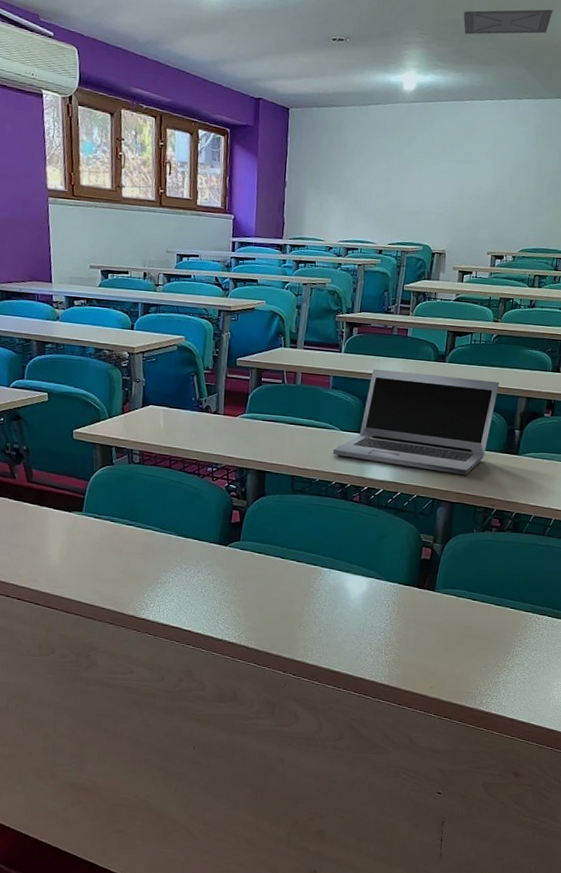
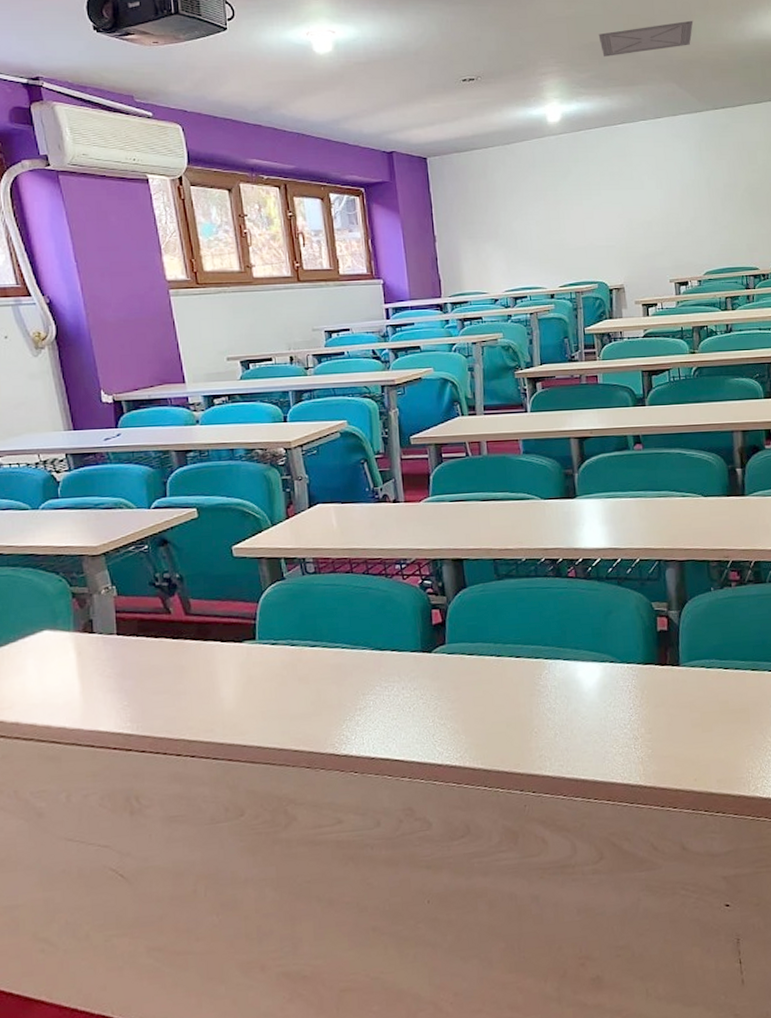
laptop: present [333,368,500,476] -> none [536,418,710,528]

